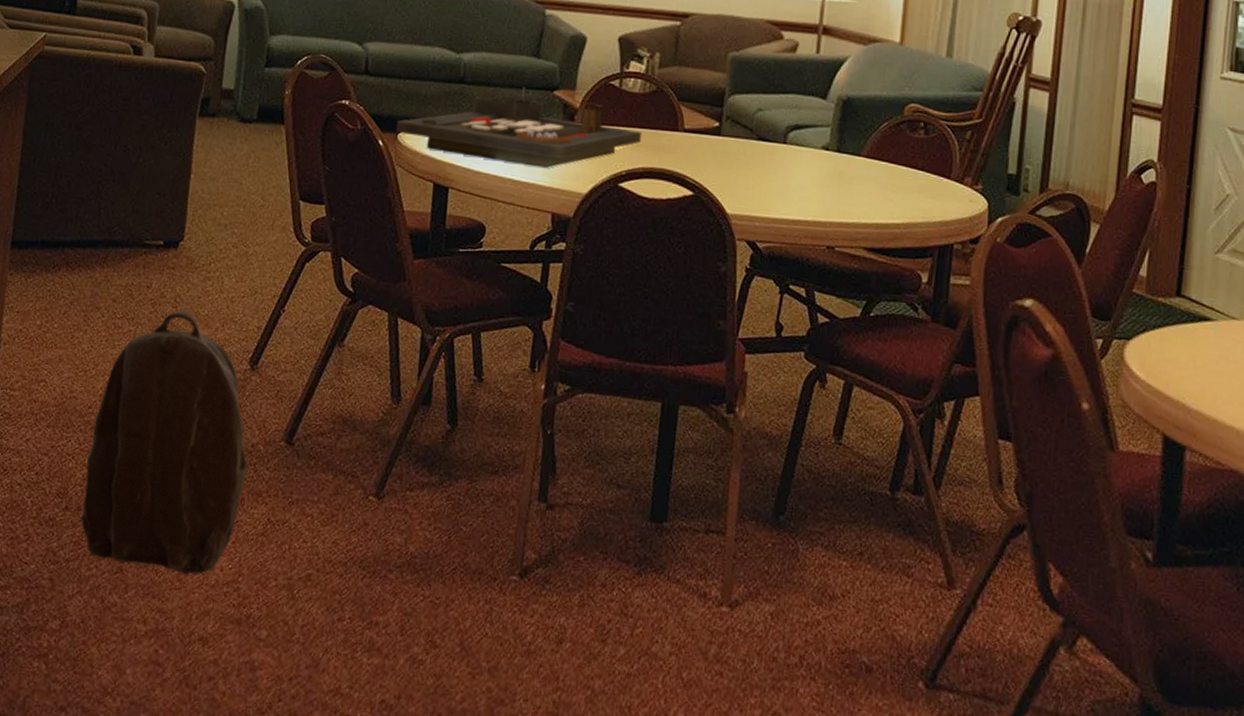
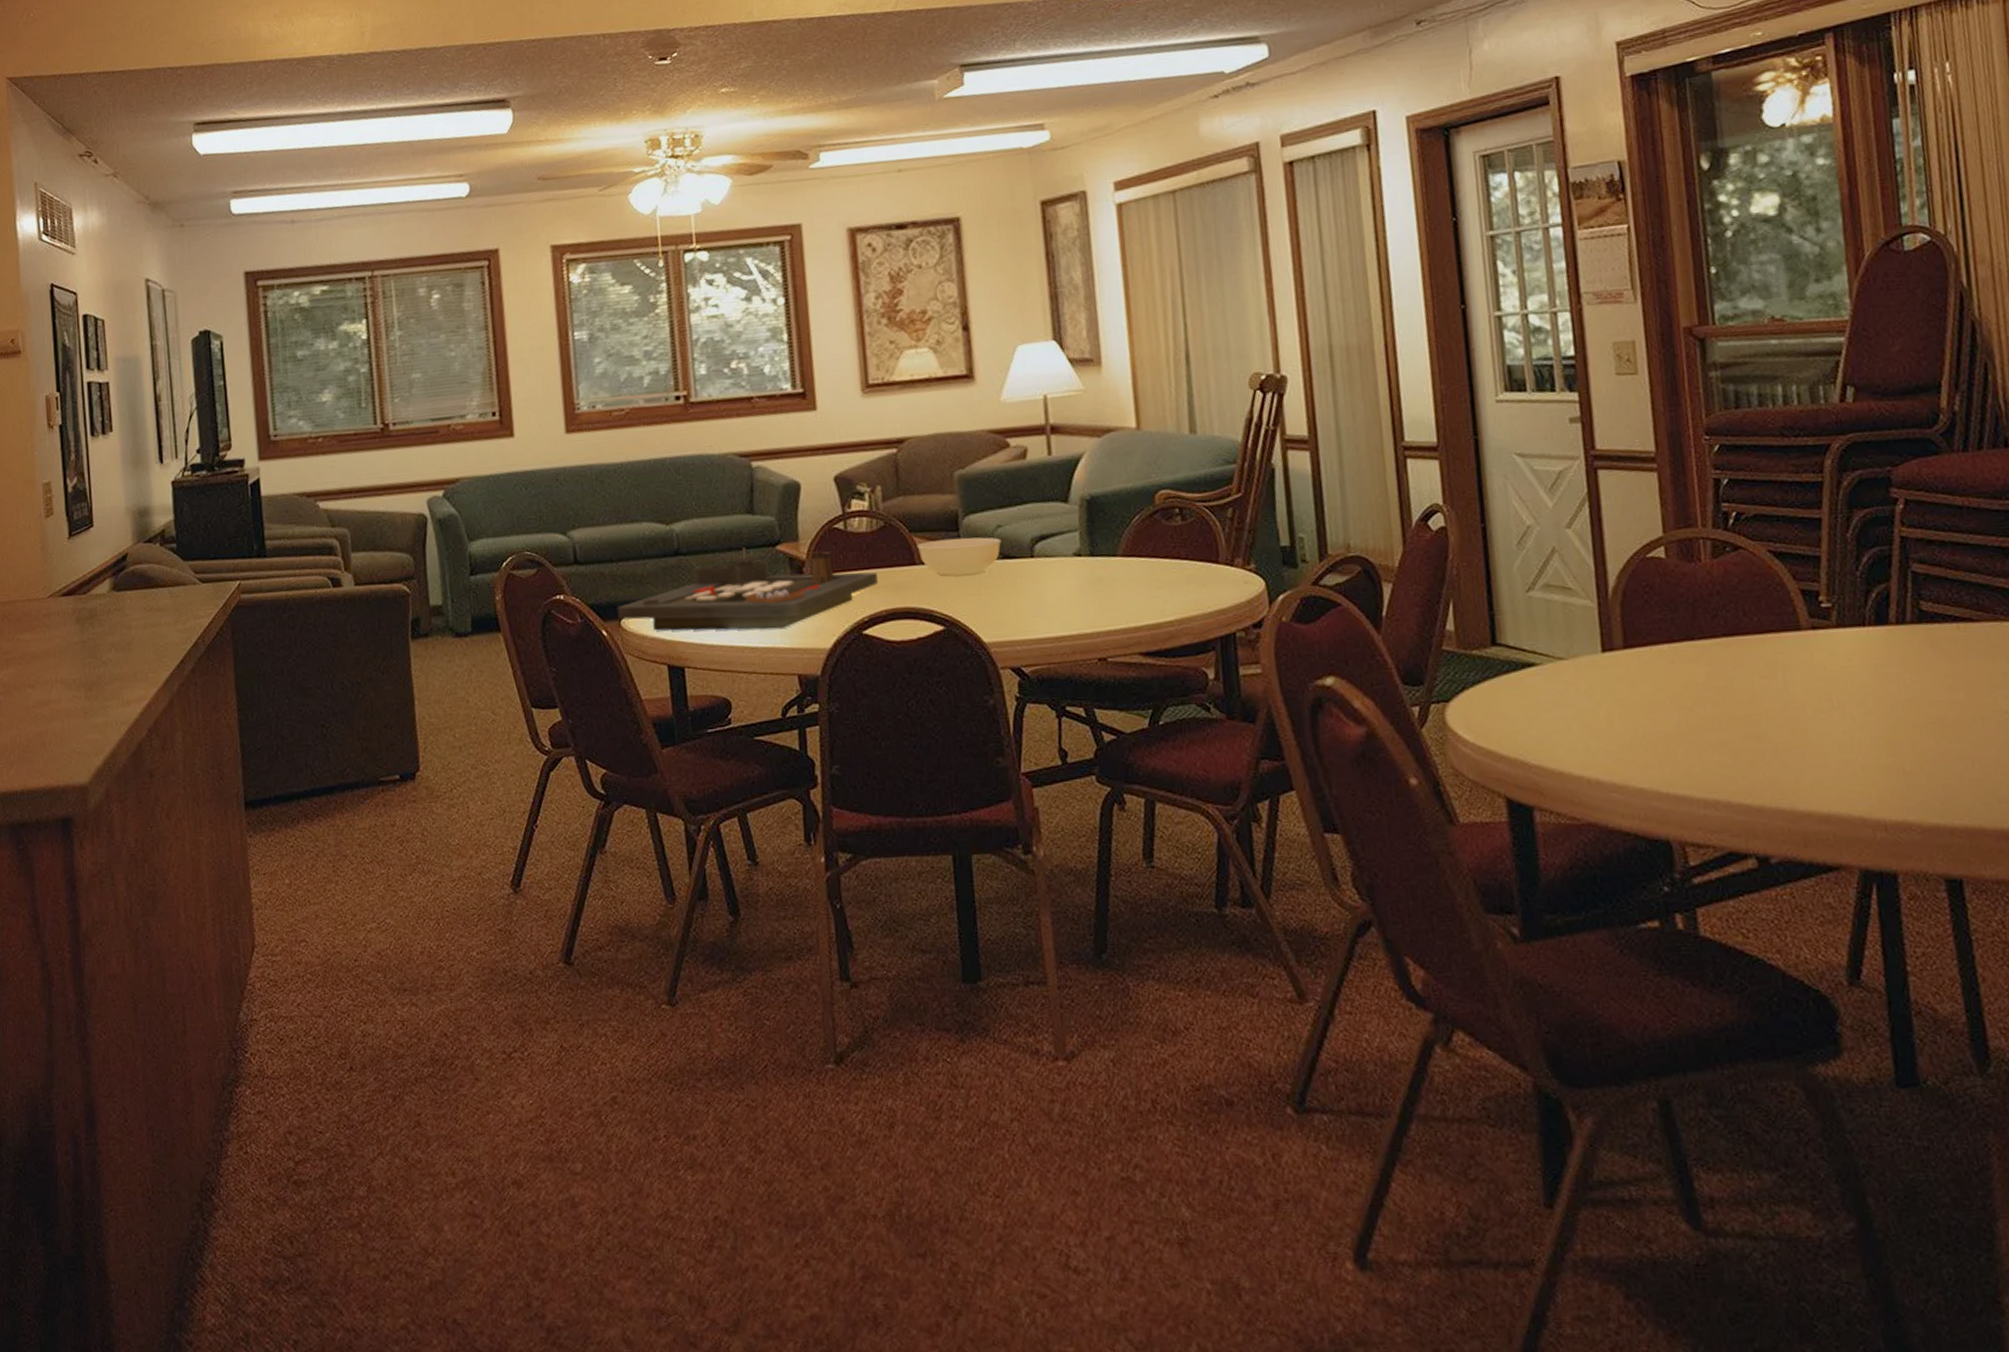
backpack: present [80,310,248,575] -> none [363,843,530,1117]
bowl: none [682,111,760,151] -> present [917,537,1002,577]

